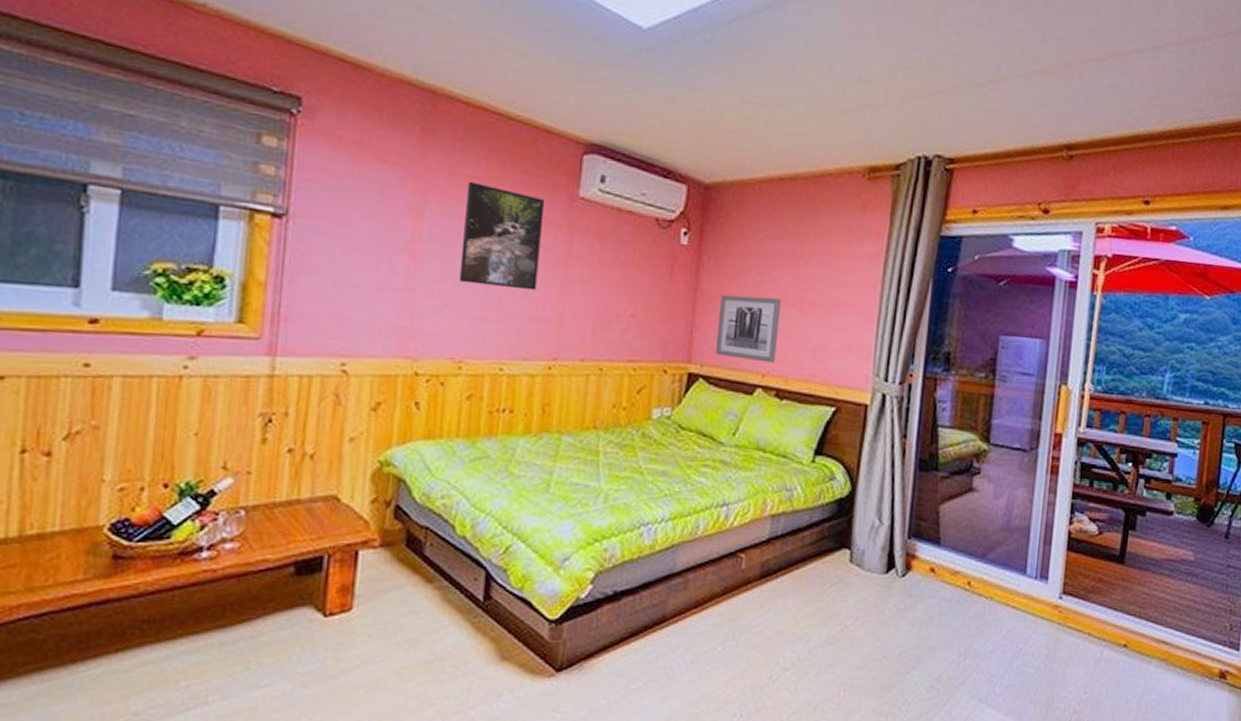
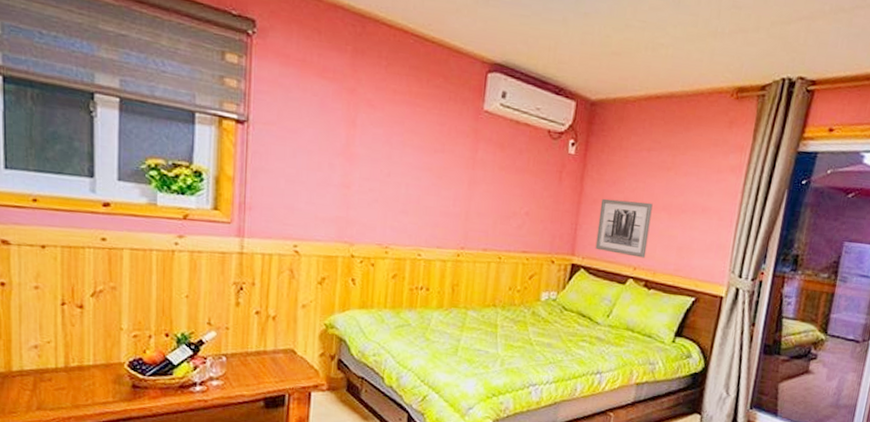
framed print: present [459,181,545,291] -> none [385,95,456,190]

